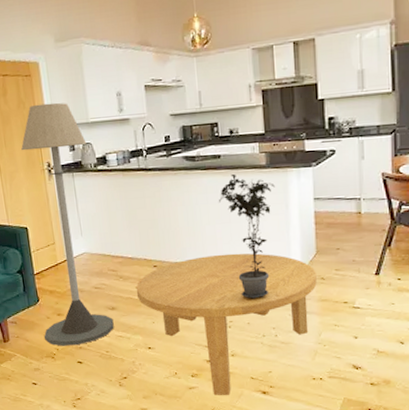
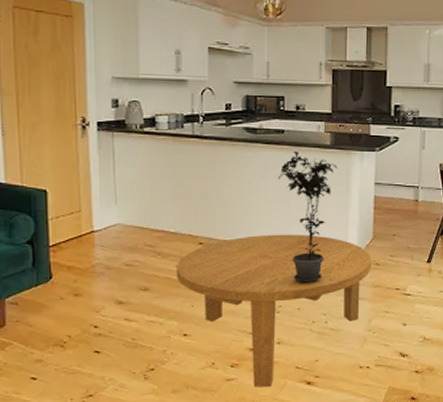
floor lamp: present [21,102,114,346] -> none [50,50,145,333]

